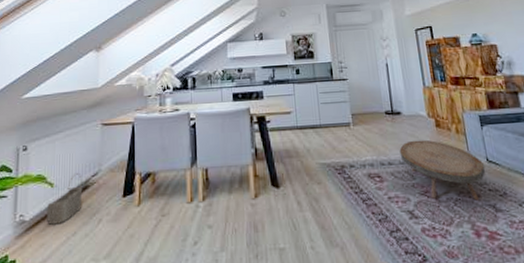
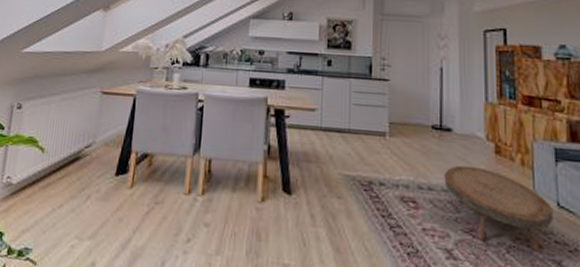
wicker basket: present [46,172,83,225] -> none [33,140,74,194]

